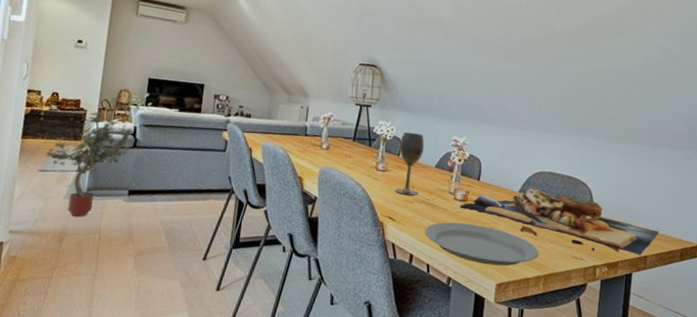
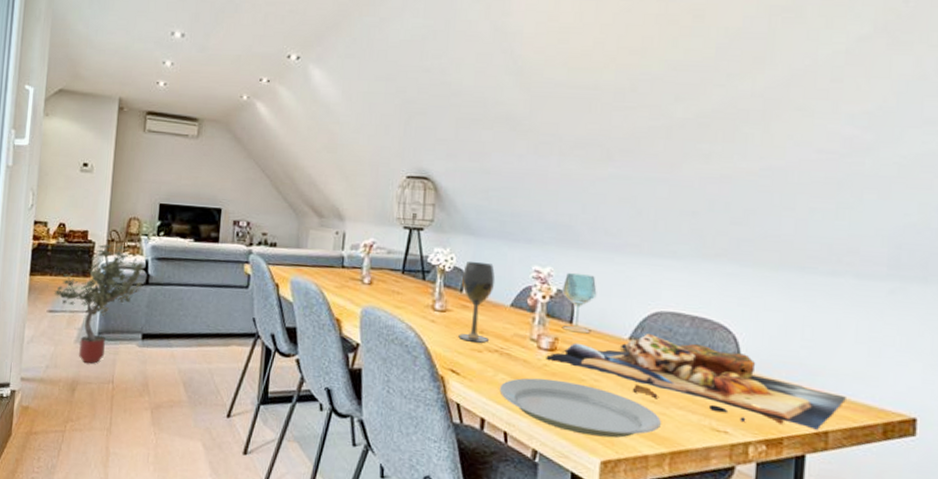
wine glass: none [473,141,498,188] -> present [562,272,597,334]

